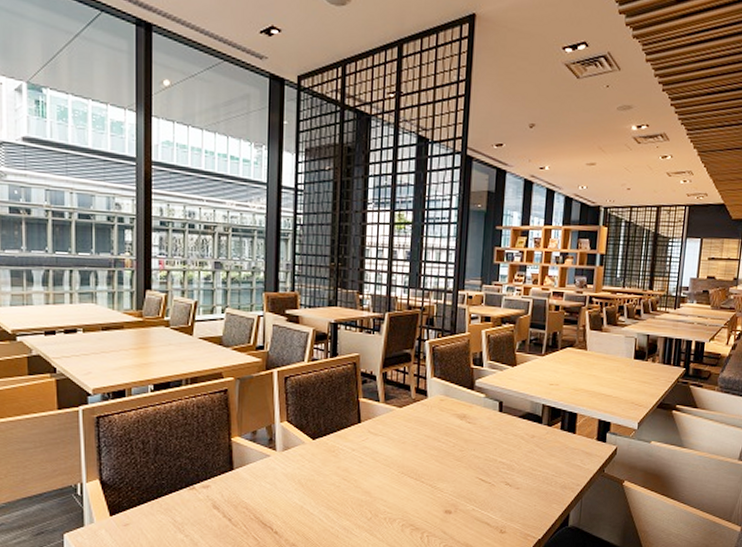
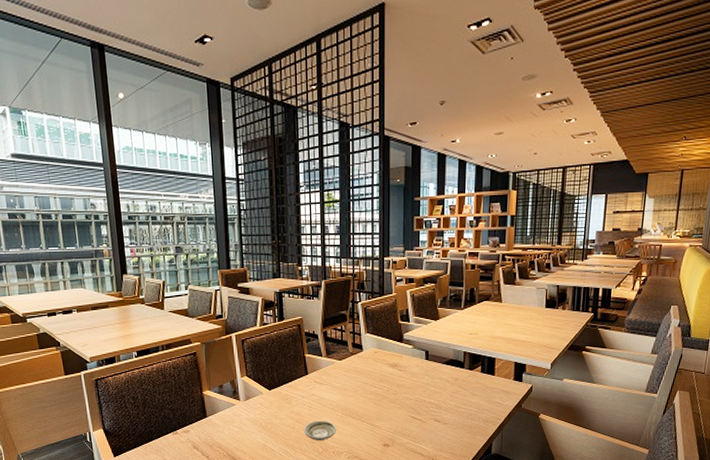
saucer: none [350,479,391,505] -> present [303,420,337,441]

